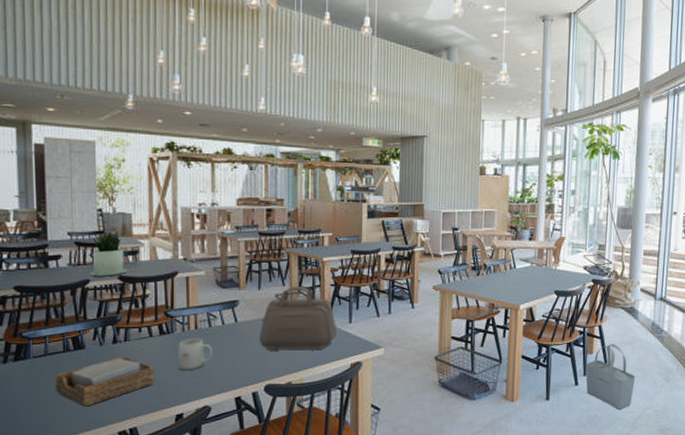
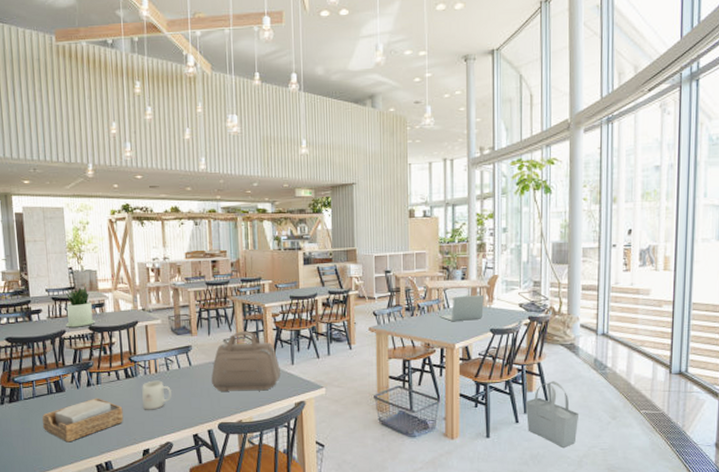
laptop: none [506,256,551,283] -> present [440,295,485,322]

